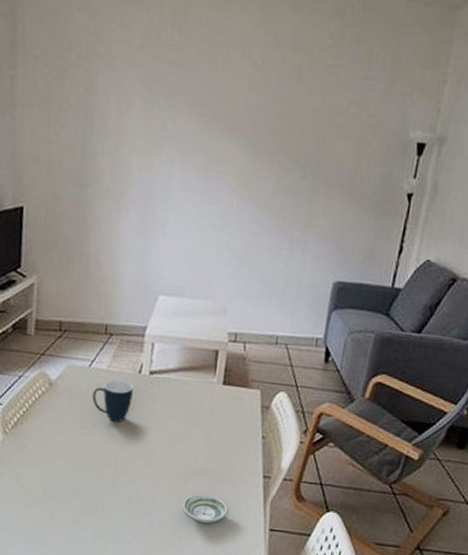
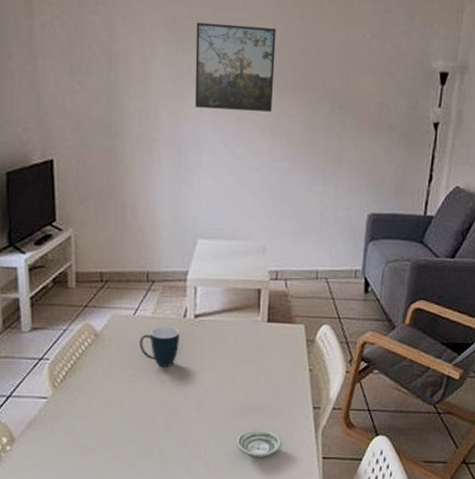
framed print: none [167,80,253,173] -> present [195,22,276,112]

